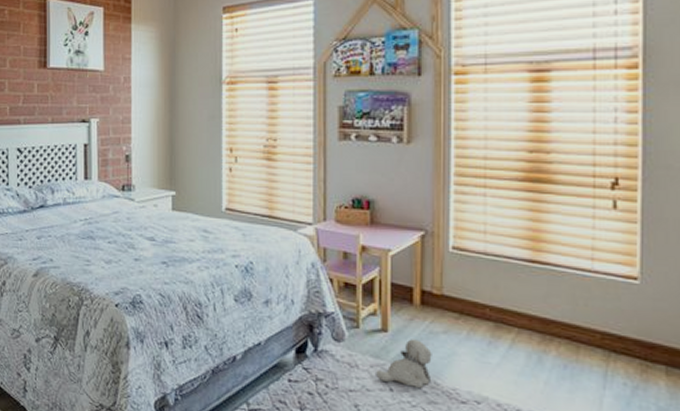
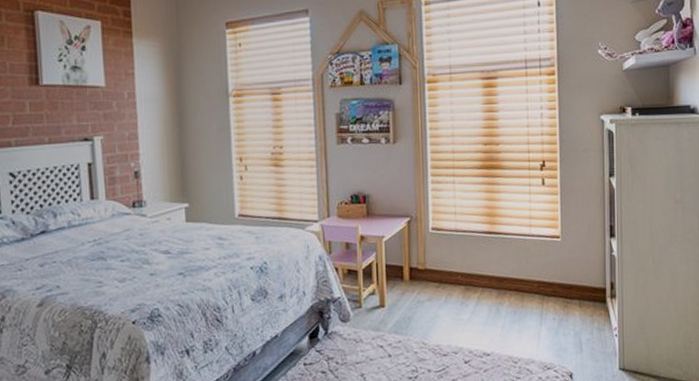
plush toy: present [376,339,432,388] -> none [377,309,420,350]

